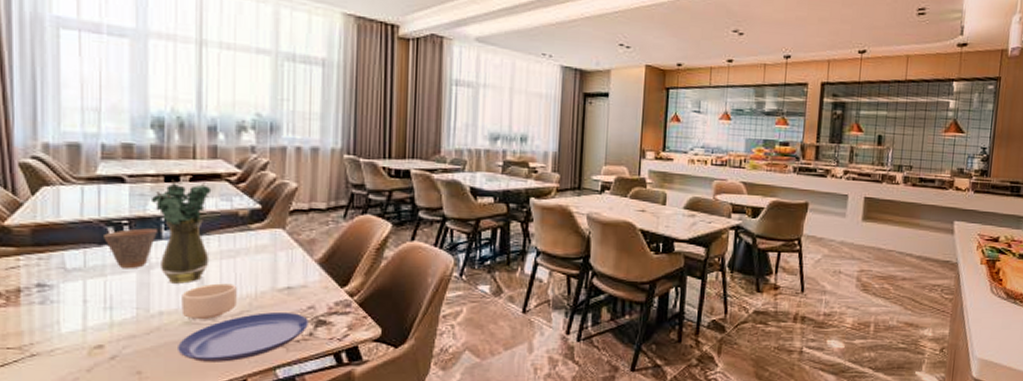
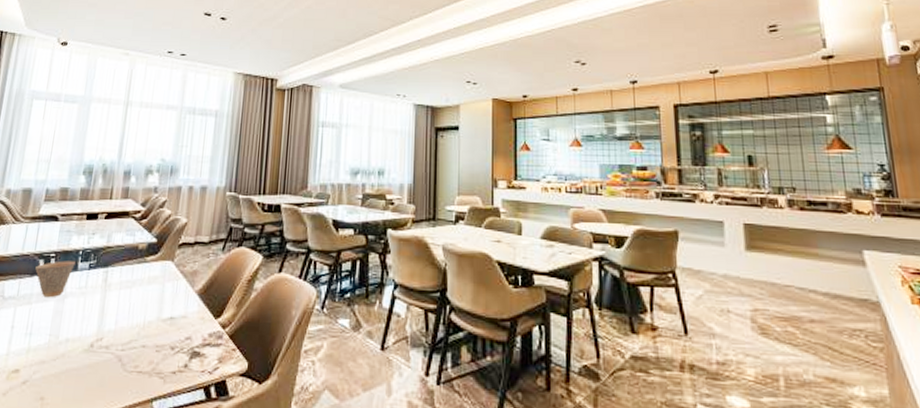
vase: present [152,179,212,284] -> none [72,217,121,312]
plate: present [178,311,308,362] -> none [75,341,185,392]
mug: present [181,283,237,320] -> none [83,312,130,348]

